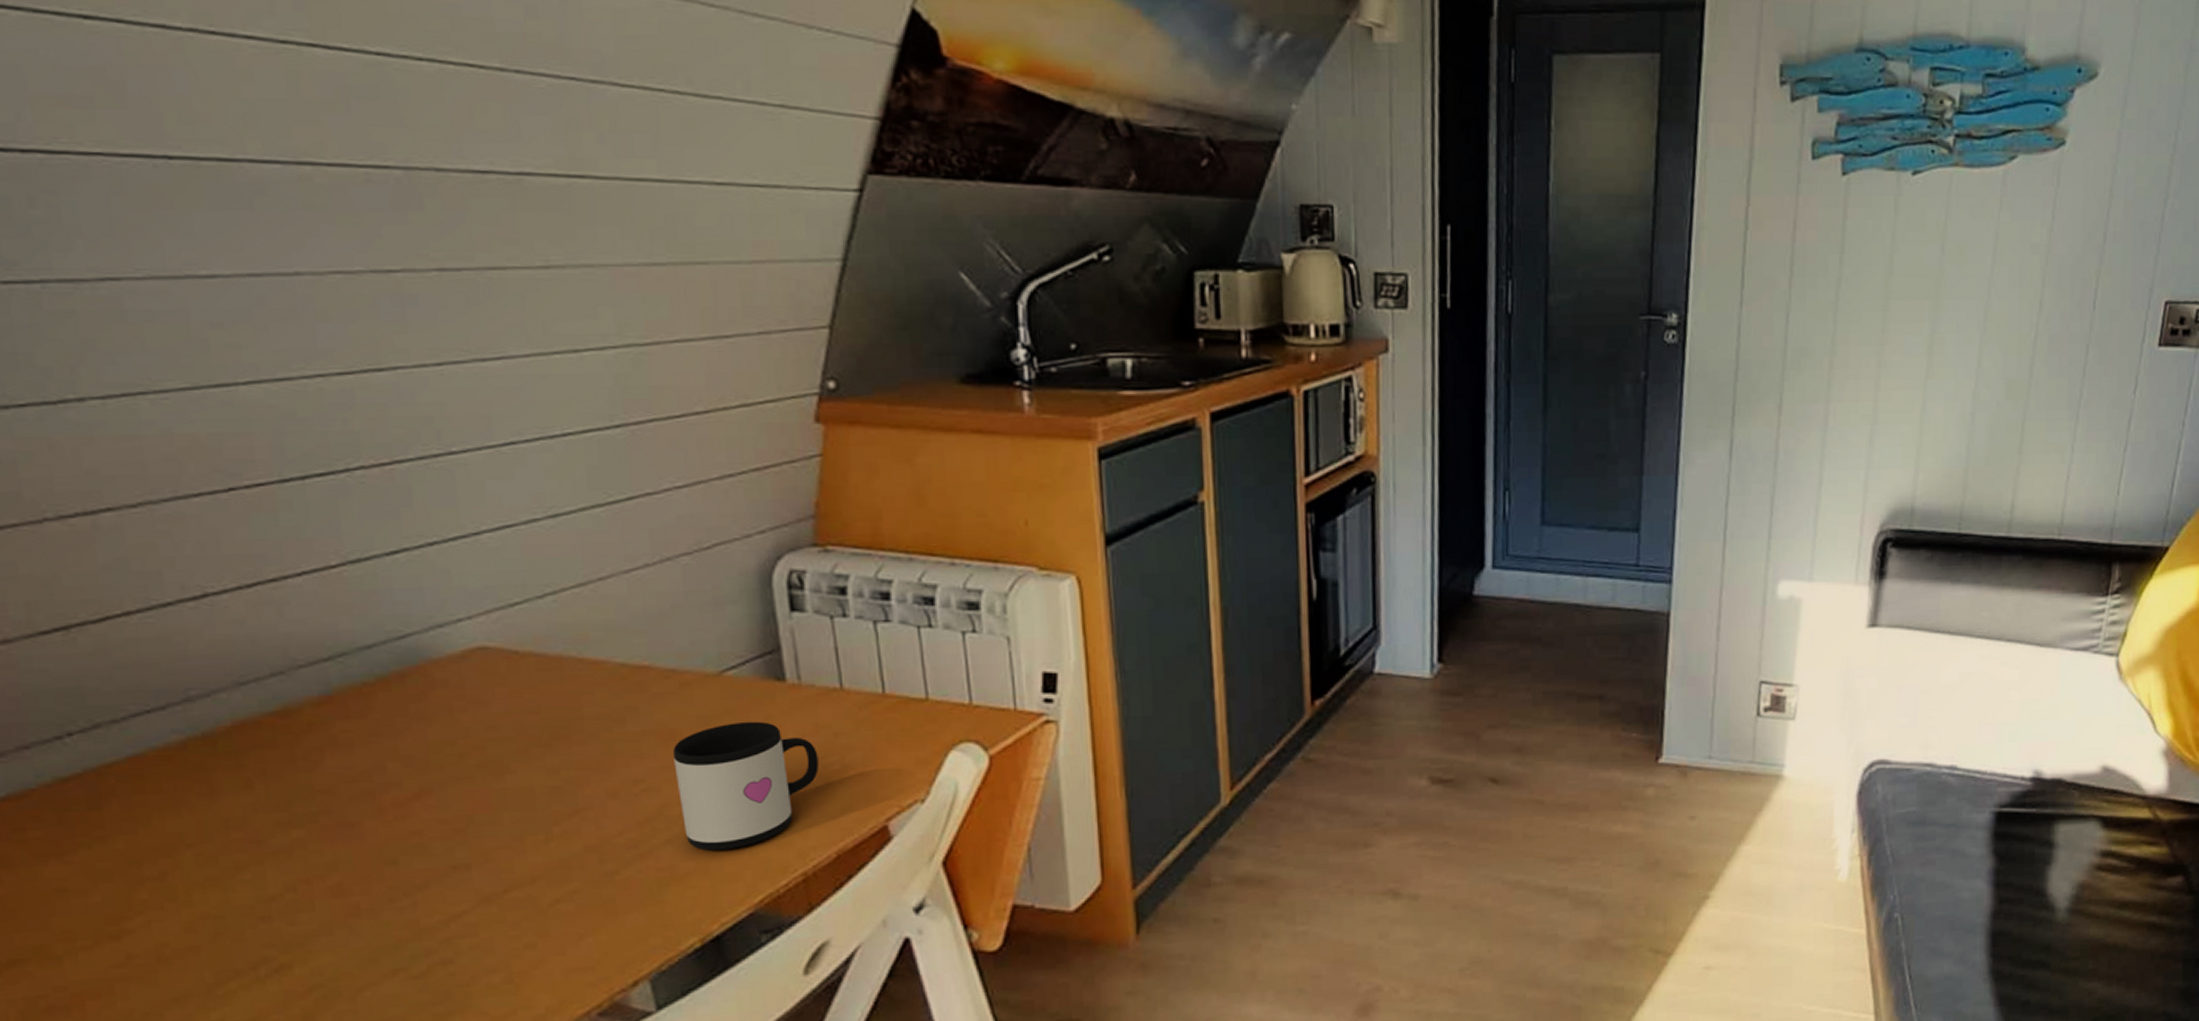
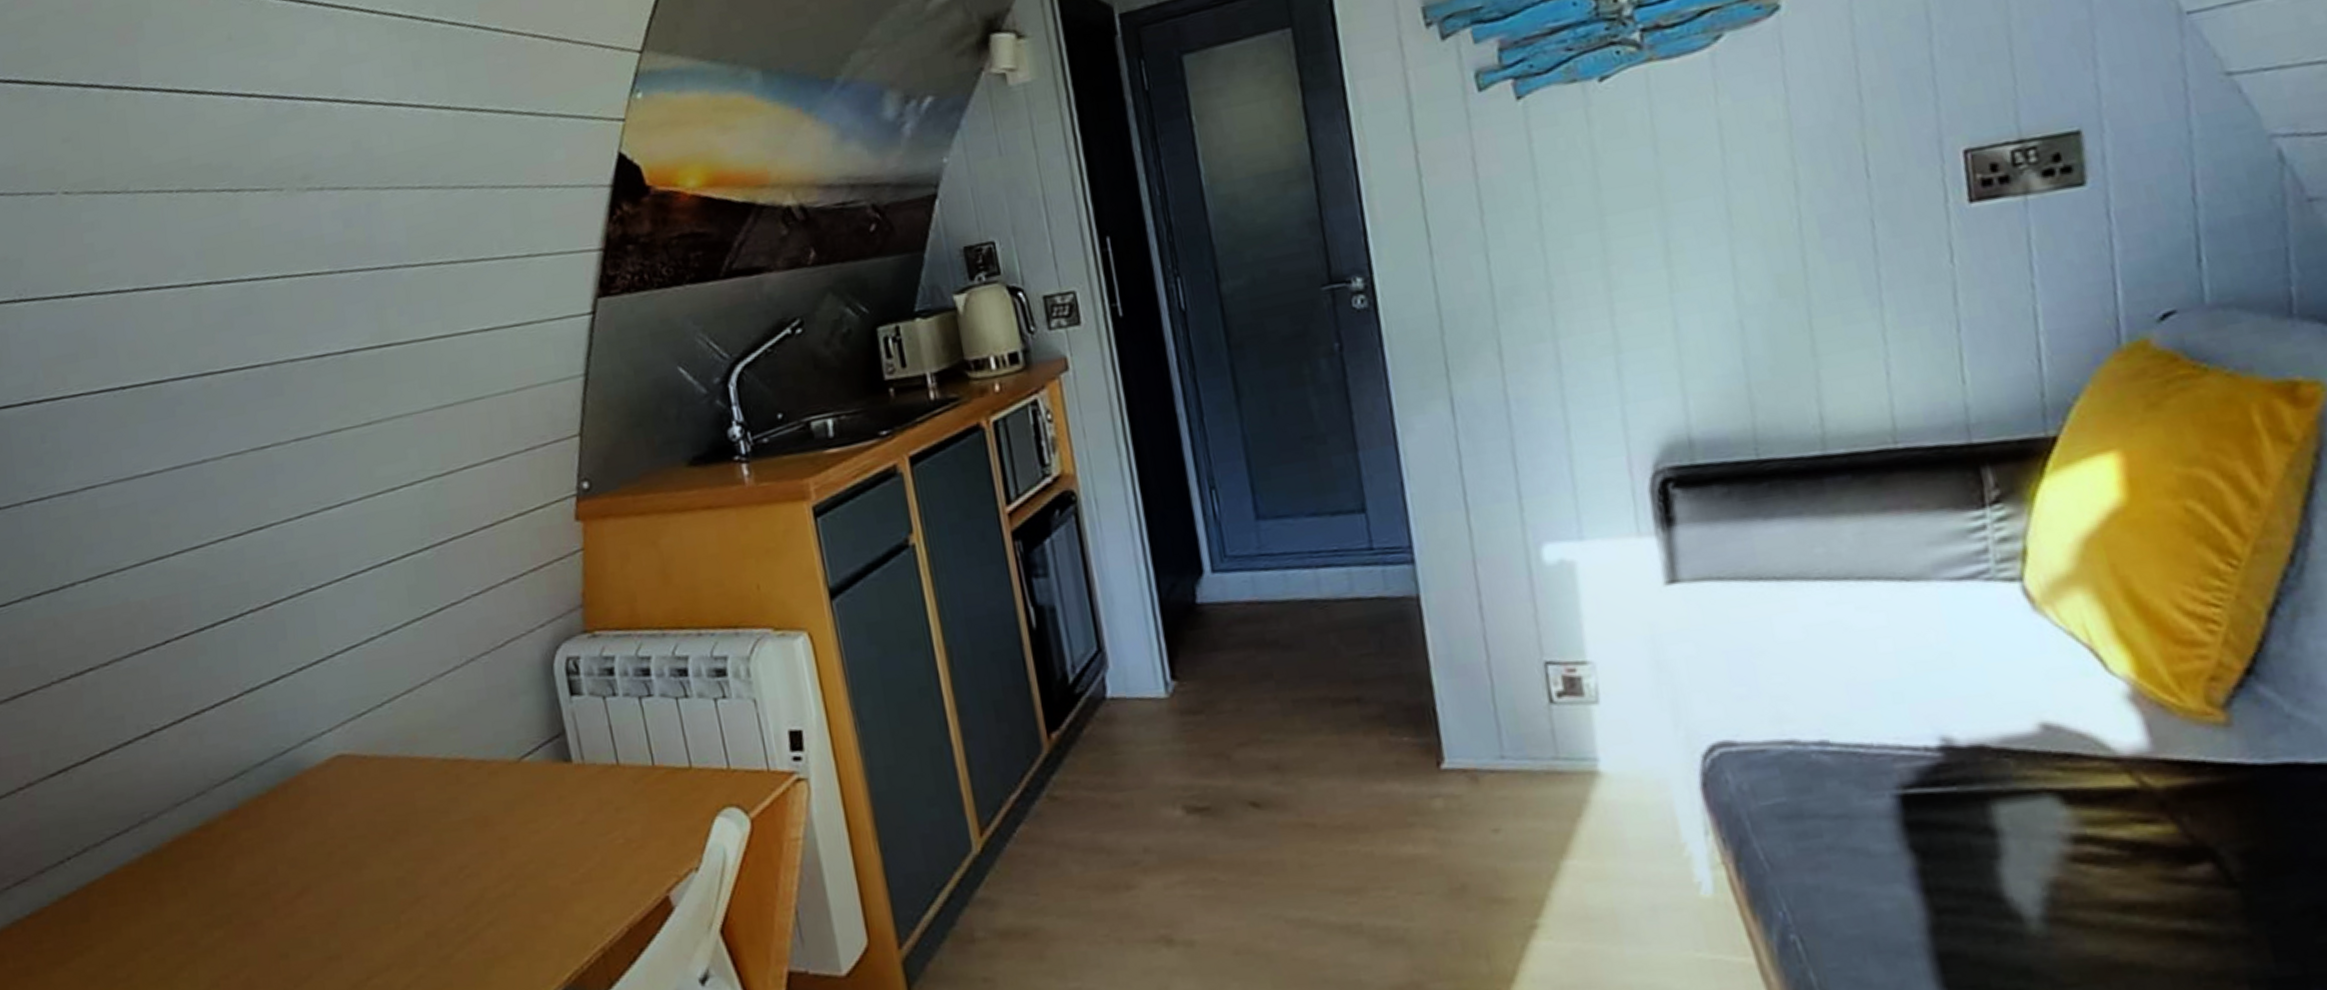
mug: present [673,721,819,850] -> none [488,802,606,931]

